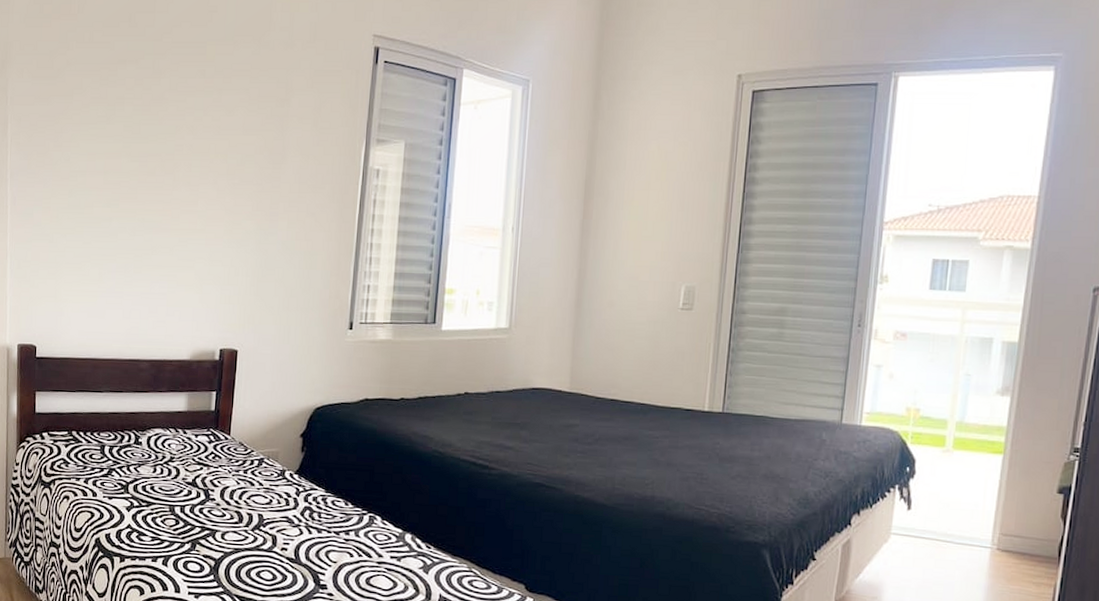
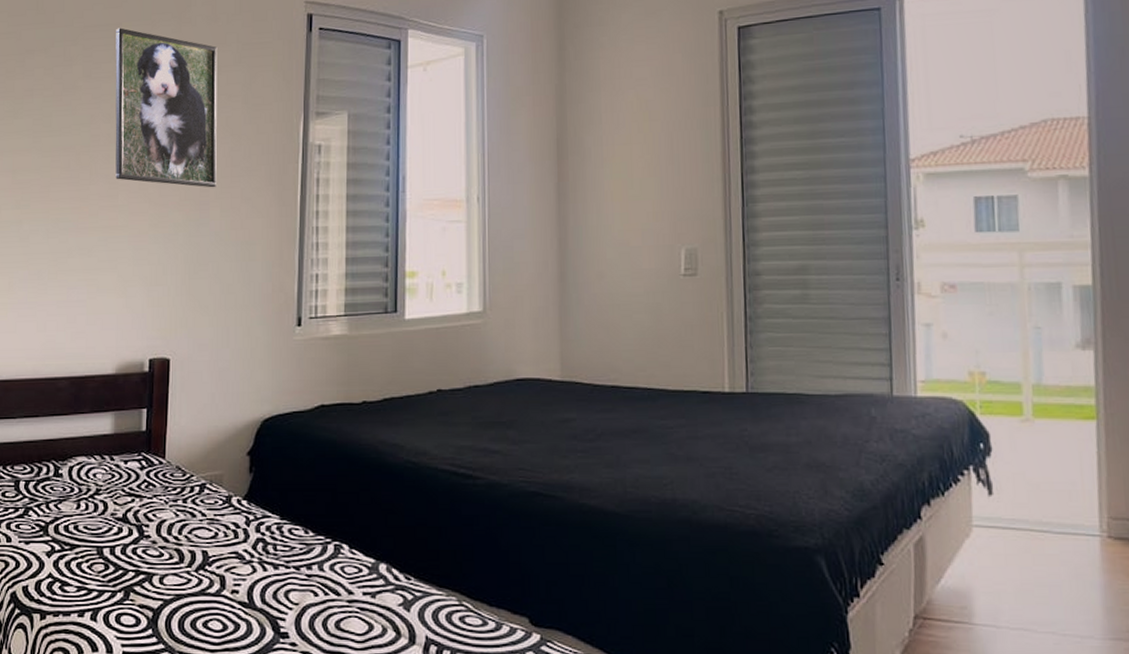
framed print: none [196,46,292,201] -> present [115,28,218,188]

